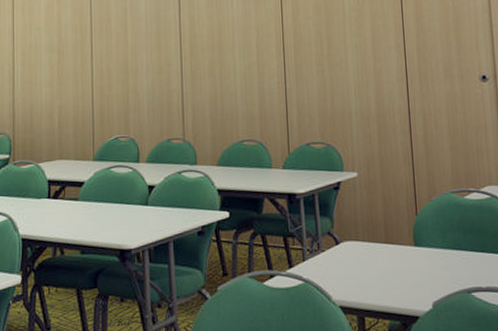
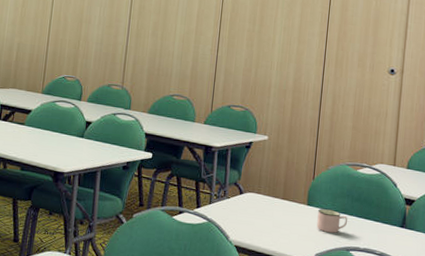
mug: none [428,246,463,276] -> present [317,208,347,234]

